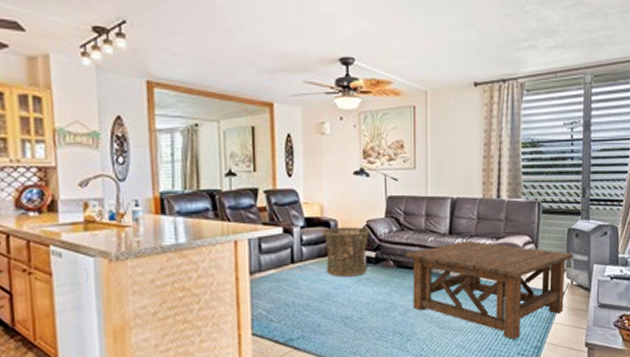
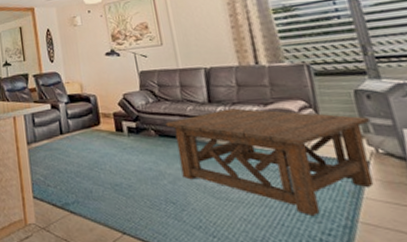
basket: present [321,227,372,277] -> none [83,100,130,146]

